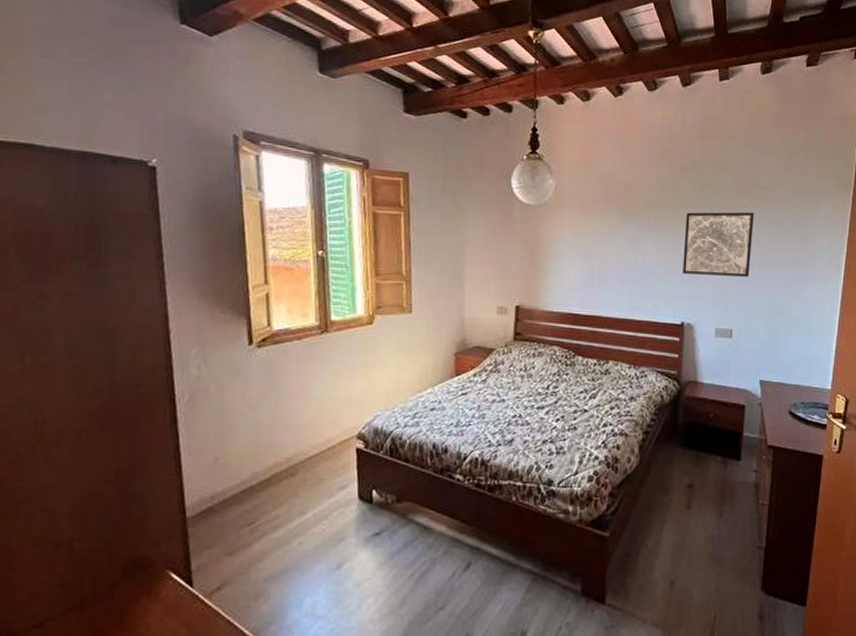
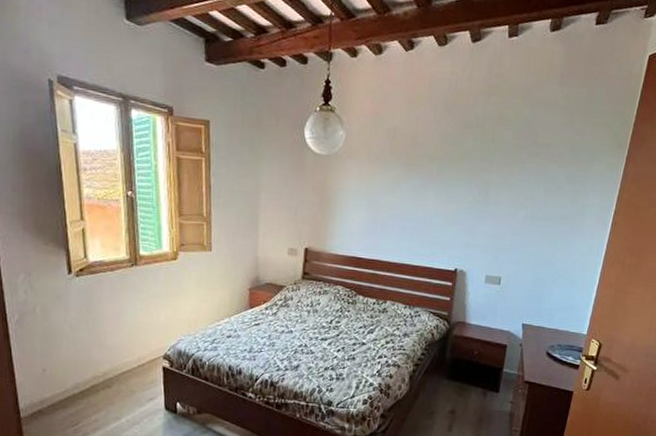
wall art: present [683,211,754,277] -> none [459,166,531,230]

